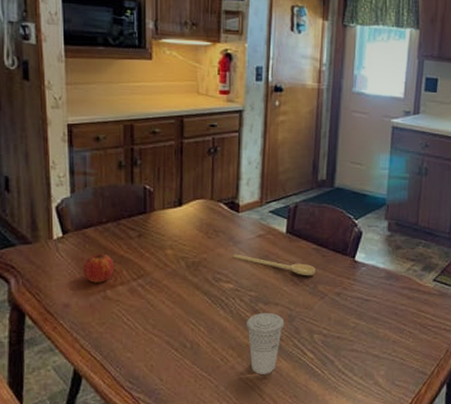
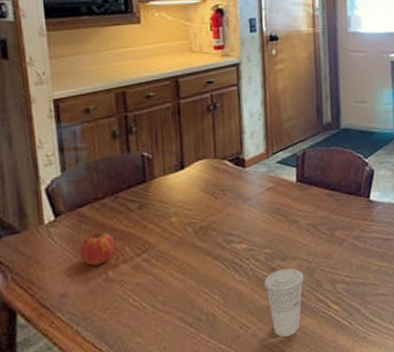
spoon: present [233,254,315,275] -> none [243,211,331,224]

